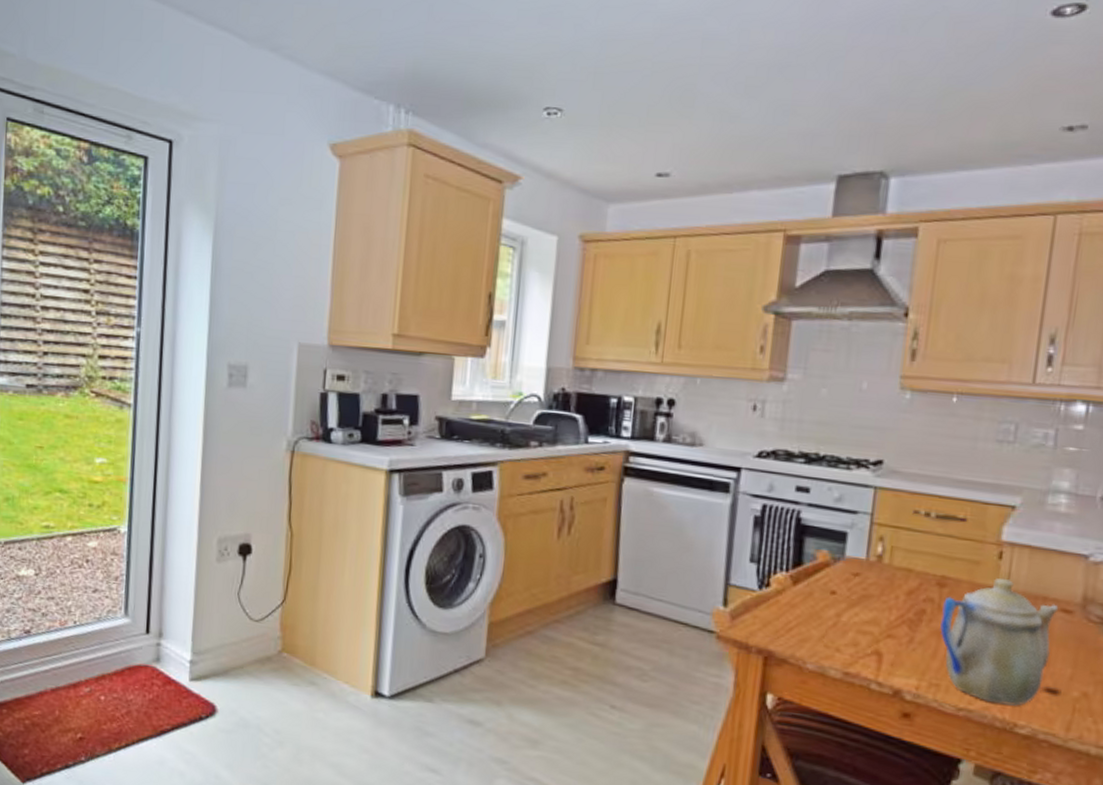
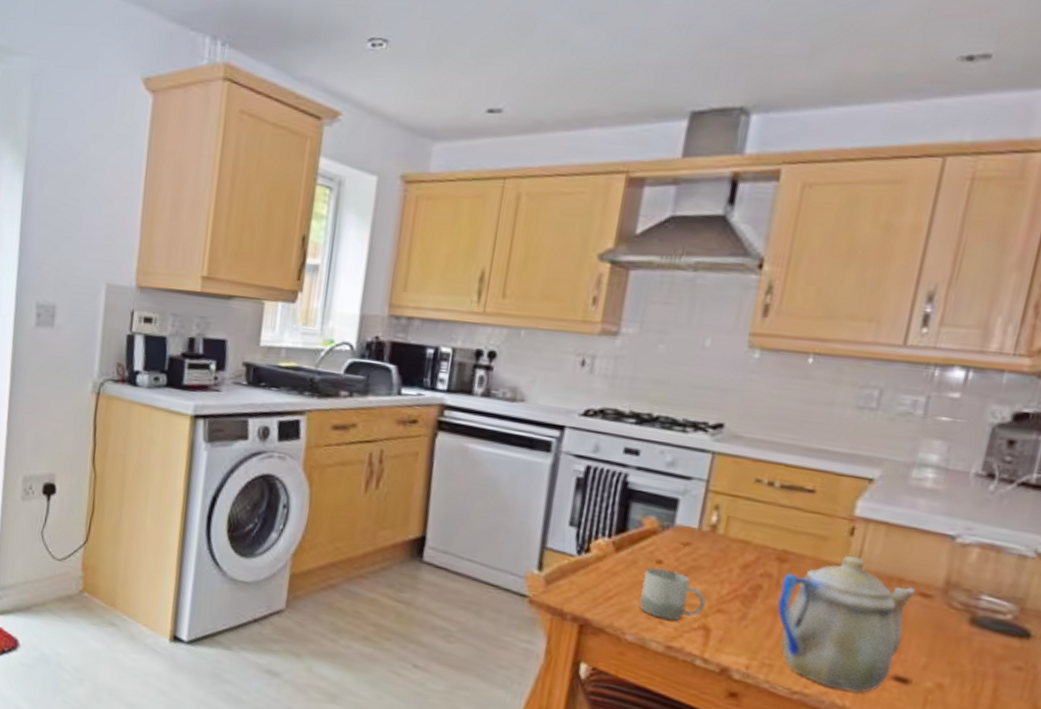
cup: none [818,598,877,648] -> present [640,567,706,622]

